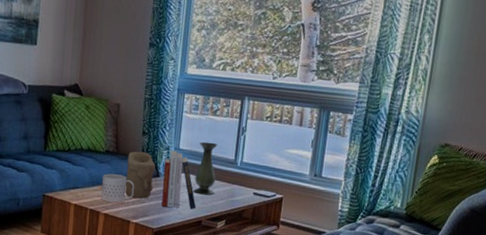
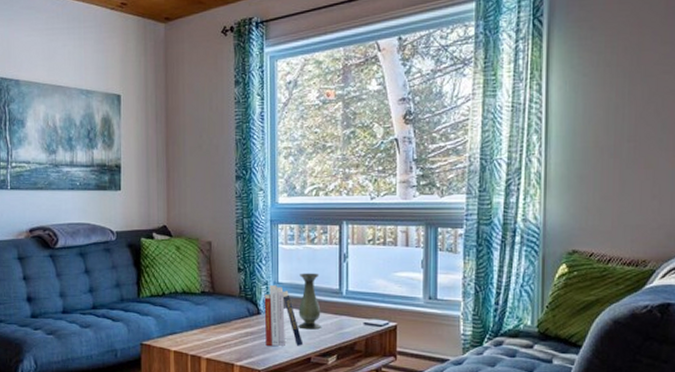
mug: present [101,173,135,203] -> none [200,316,236,346]
candle: present [125,151,156,199] -> none [225,289,255,339]

